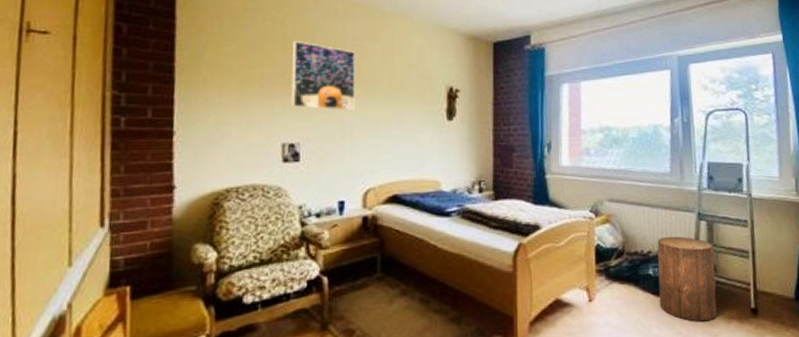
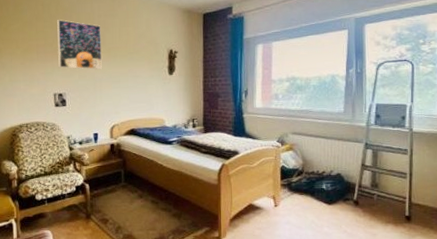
stool: present [657,236,717,322] -> none [329,160,378,224]

